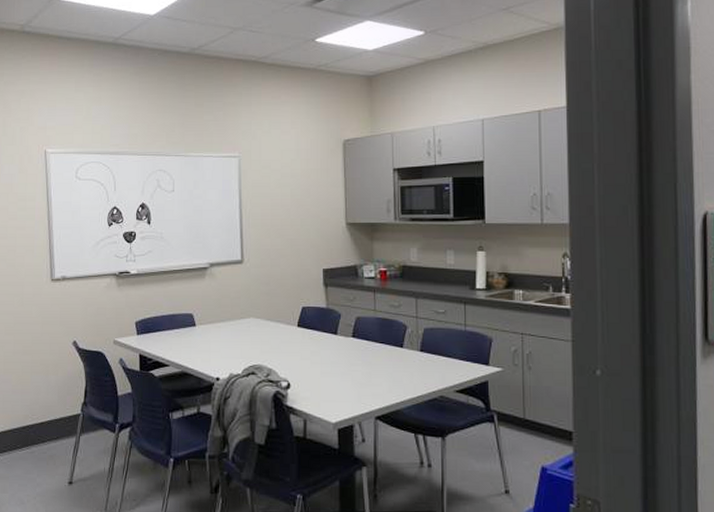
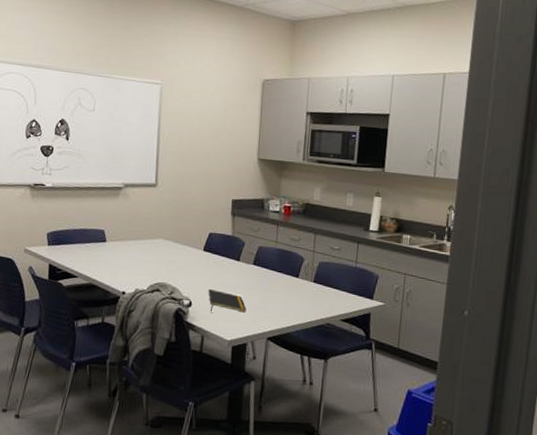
notepad: none [306,367,350,393] -> present [208,288,247,313]

